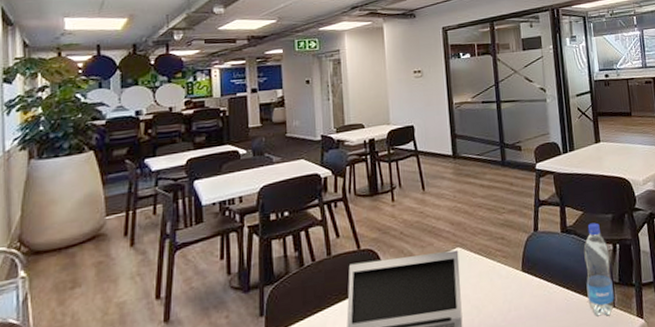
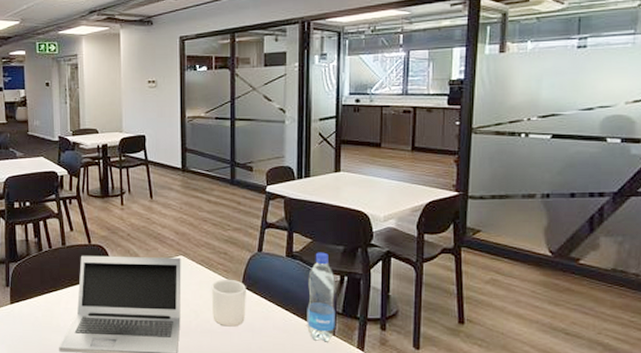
mug: none [491,264,528,318] -> present [211,279,246,327]

